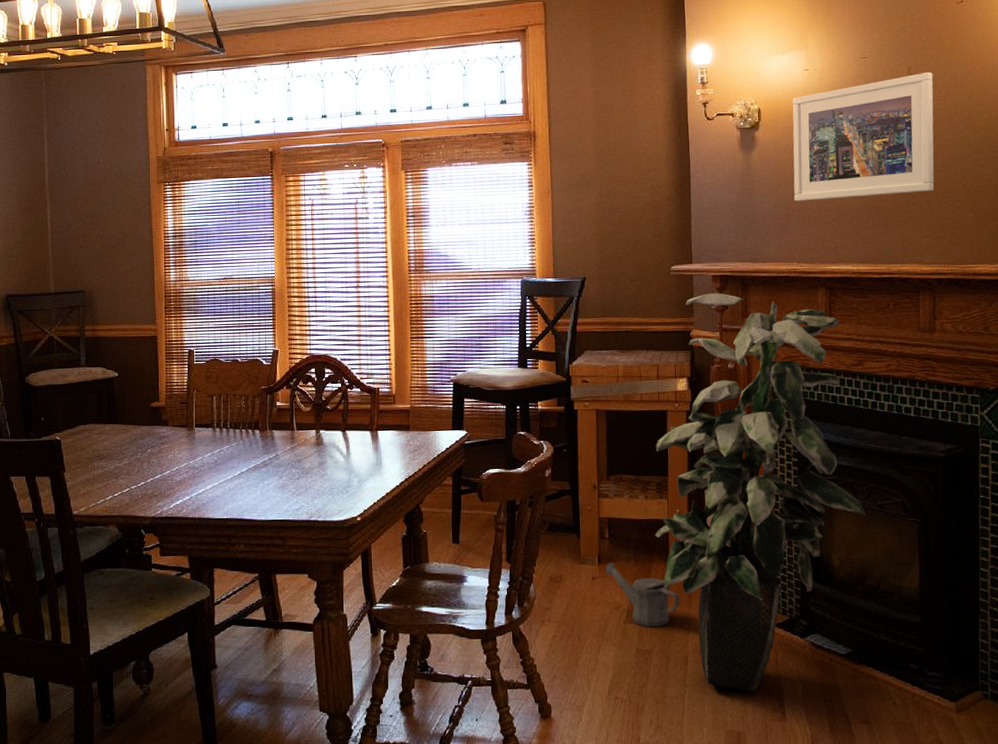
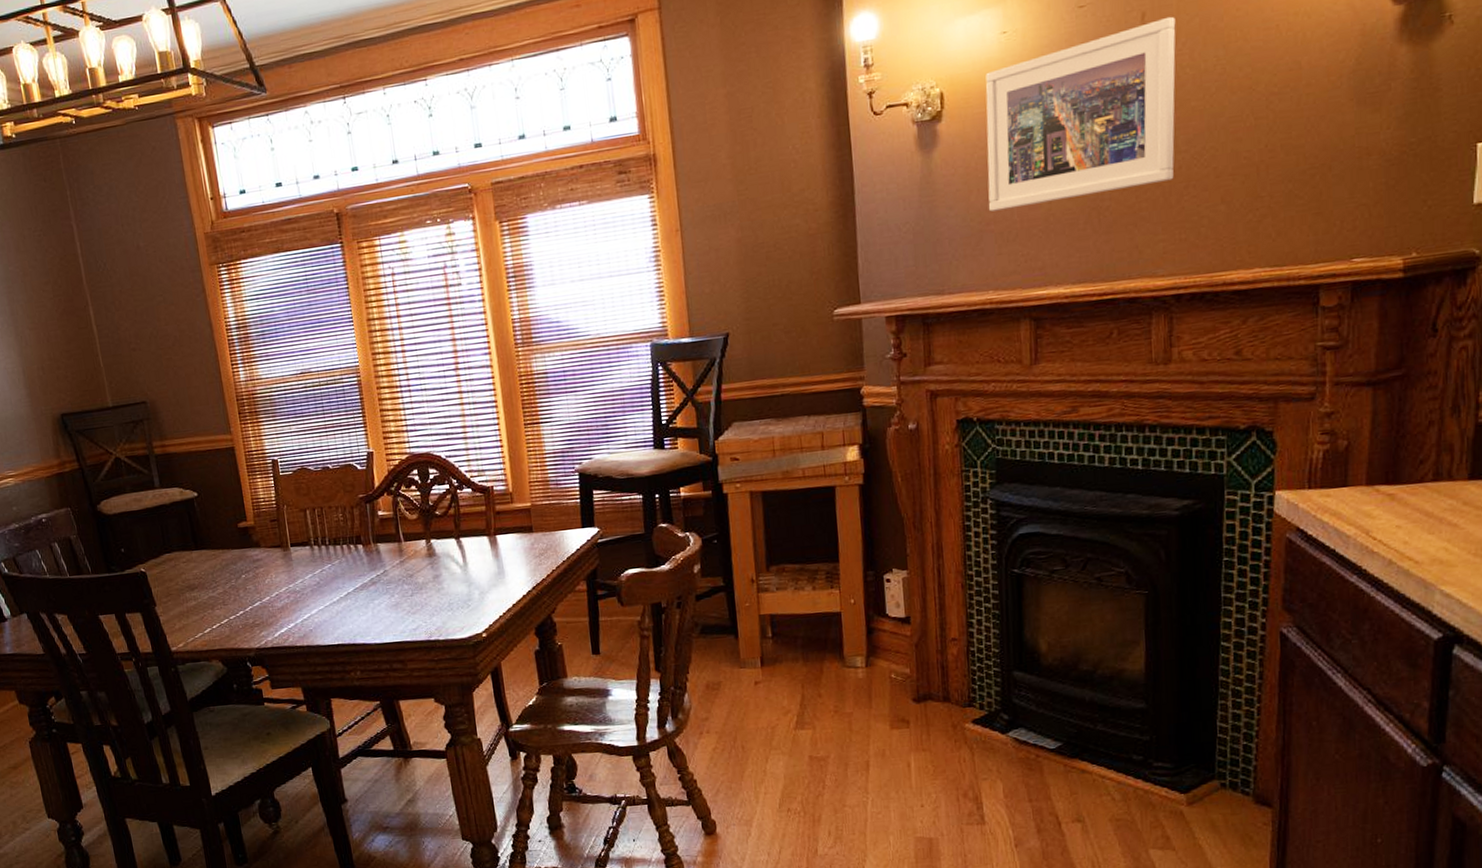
watering can: present [605,562,680,627] -> none [769,664,858,733]
indoor plant: present [655,293,866,692] -> none [822,337,1080,795]

